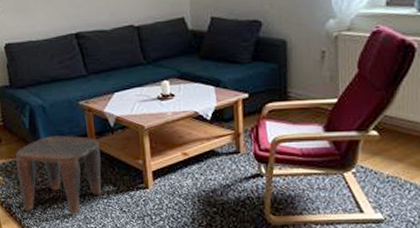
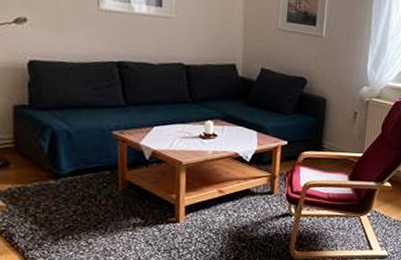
stool: present [16,135,102,214] -> none [27,163,131,246]

